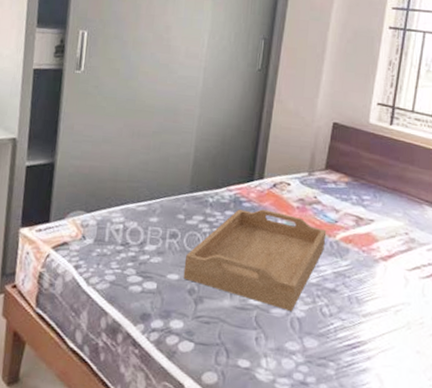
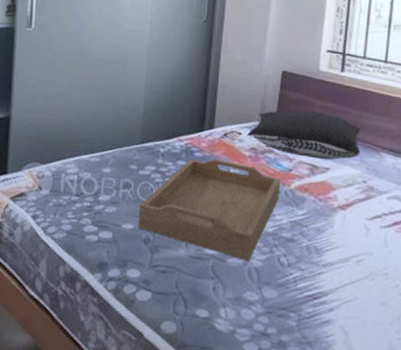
pillow: none [296,162,406,212] -> present [247,111,361,160]

